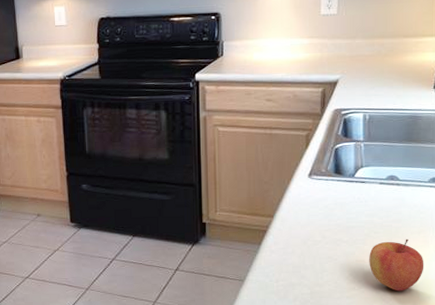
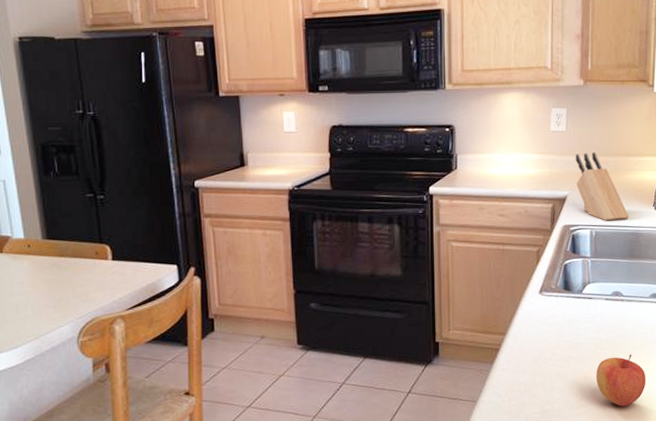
knife block: none [347,35,406,105] -> present [575,152,629,221]

